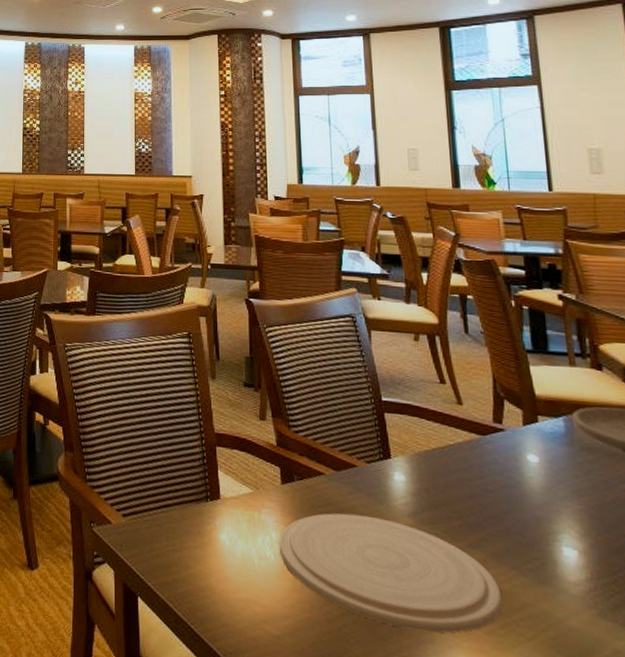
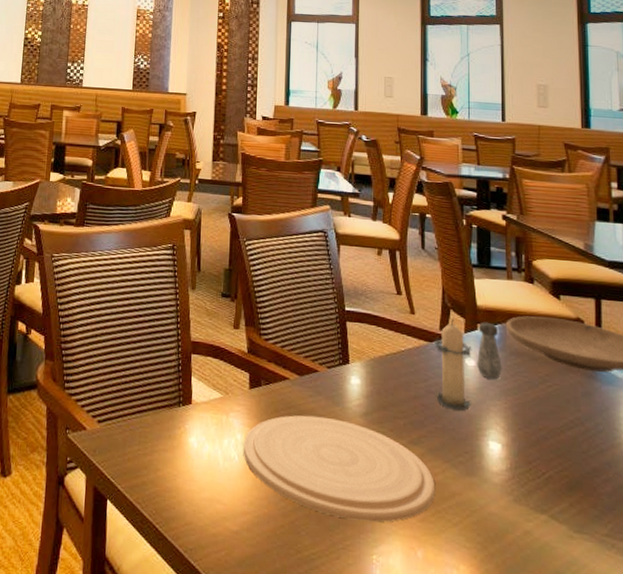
candle: none [487,410,537,512] -> present [433,319,472,411]
salt shaker: none [539,413,572,478] -> present [476,322,502,380]

